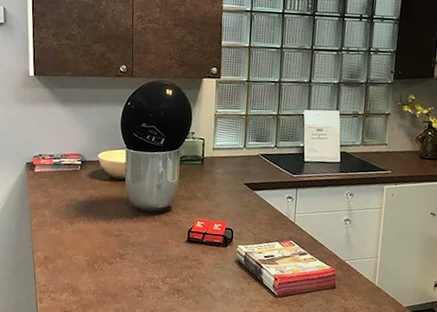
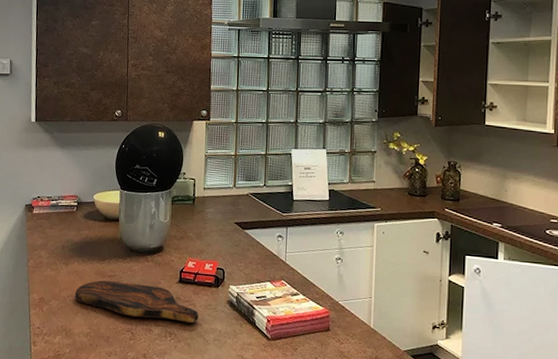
cutting board: none [81,239,207,282] -> present [75,280,199,324]

